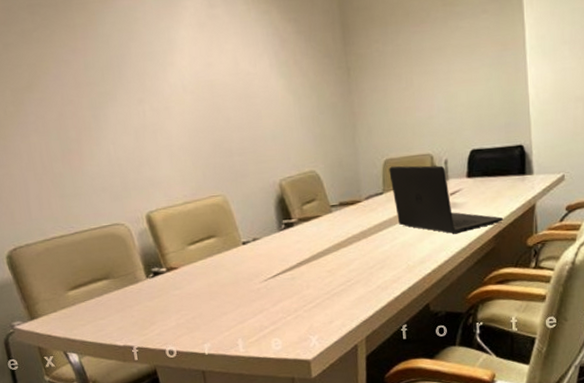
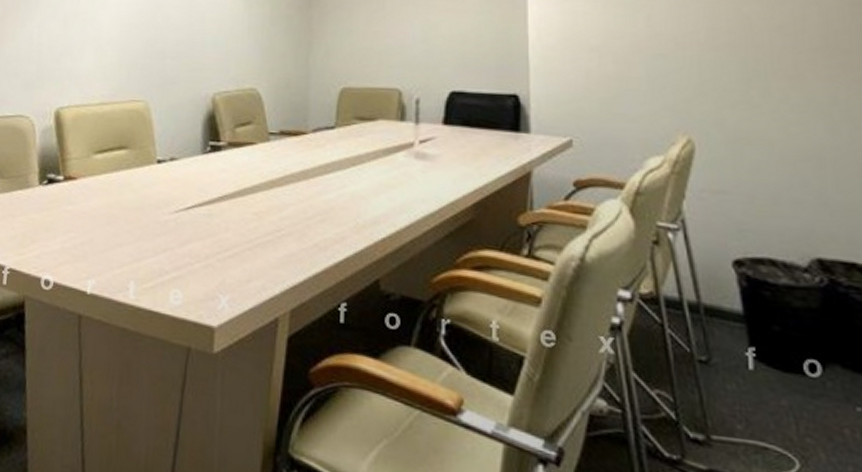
laptop: present [389,165,503,234] -> none [345,96,487,194]

